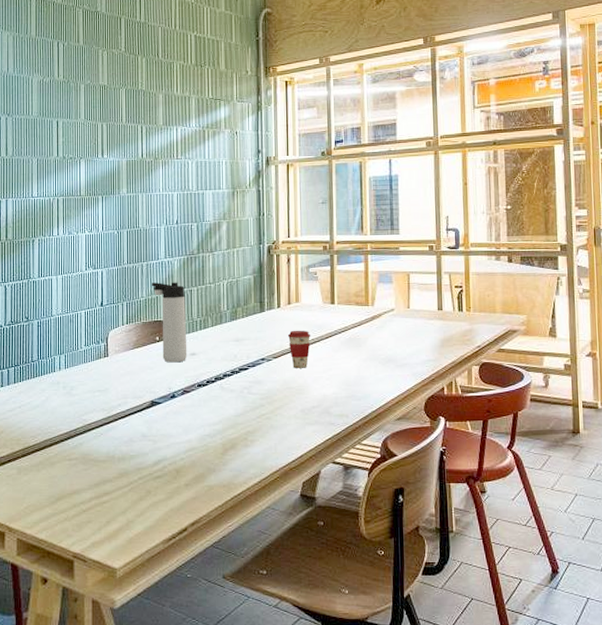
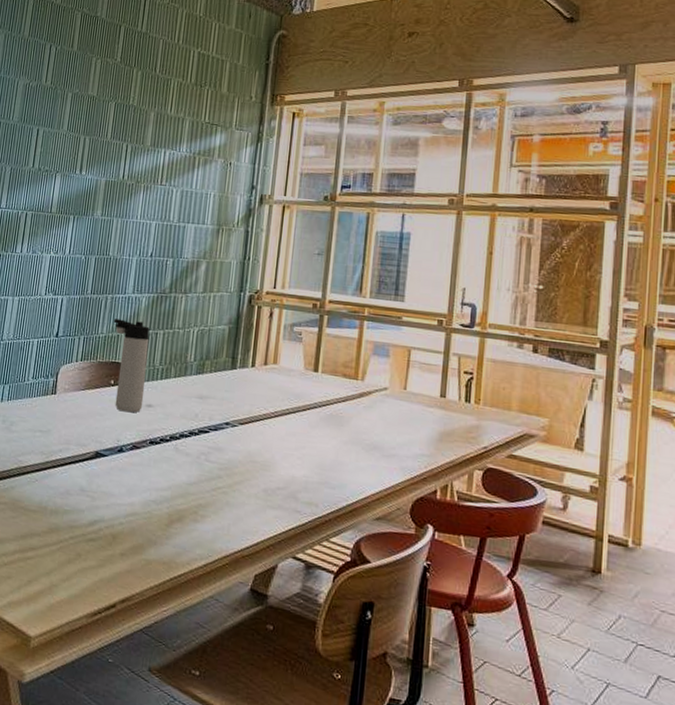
coffee cup: present [288,330,310,368] -> none [259,395,285,442]

